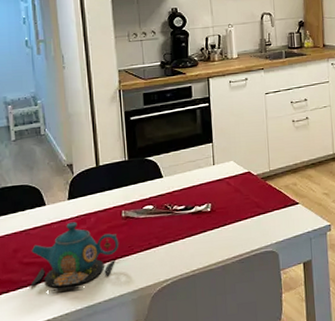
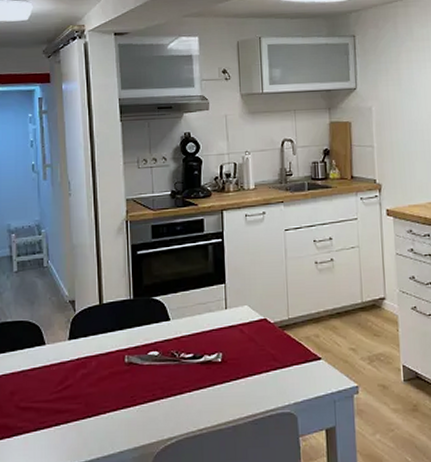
teapot: present [30,221,119,293] -> none [26,364,121,443]

